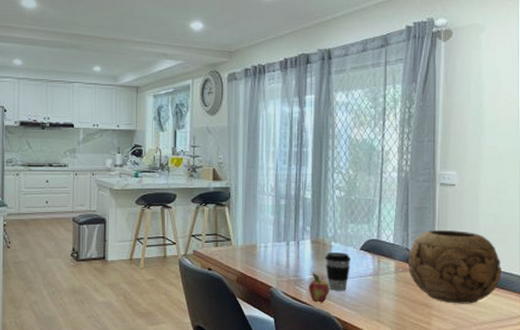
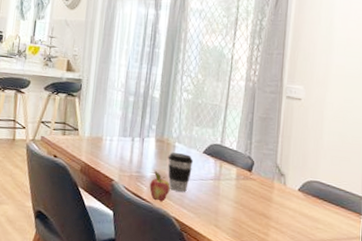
decorative bowl: present [407,230,502,304] -> none [249,141,343,220]

